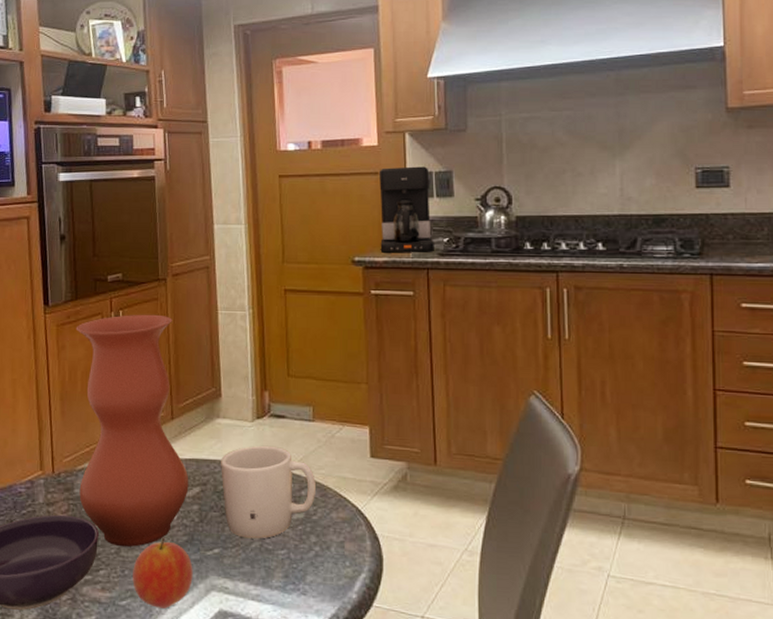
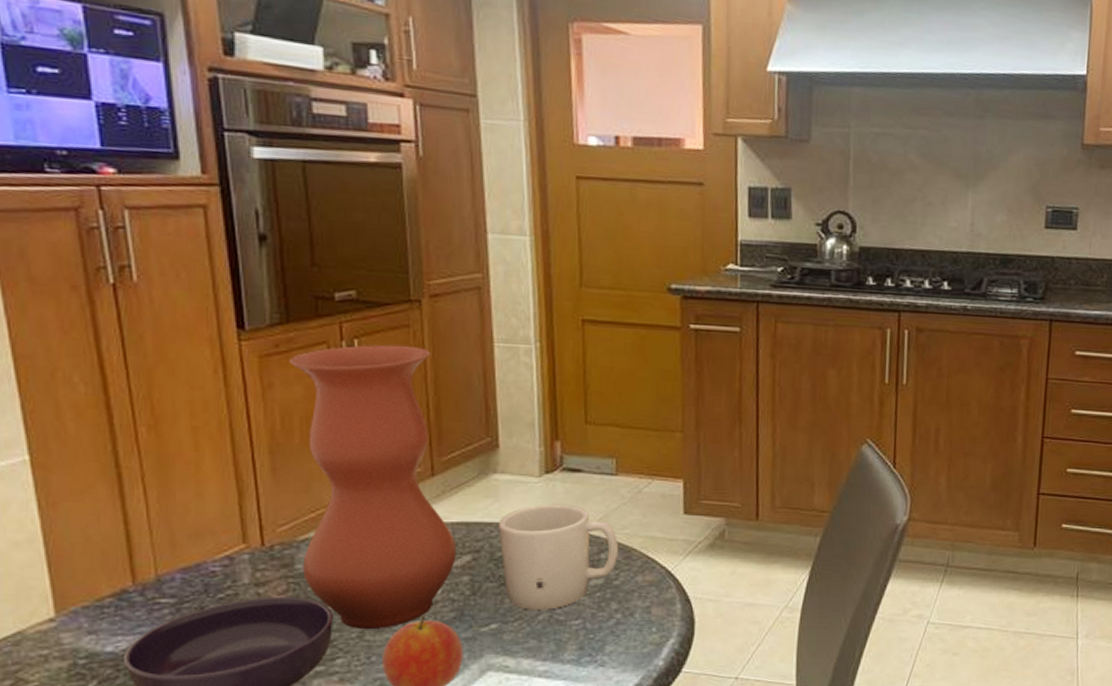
coffee maker: present [379,166,434,253] -> none [702,178,767,283]

